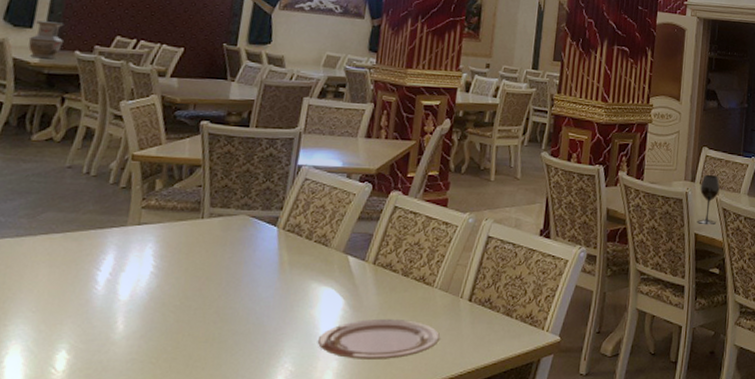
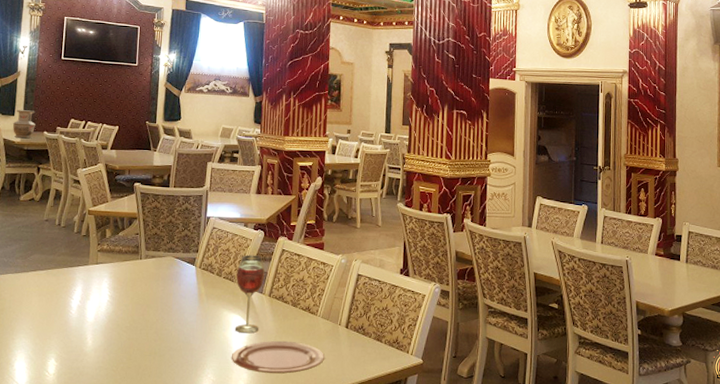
wineglass: none [325,213,370,311] -> present [235,255,265,334]
wineglass: present [697,174,720,224] -> none [535,220,554,265]

